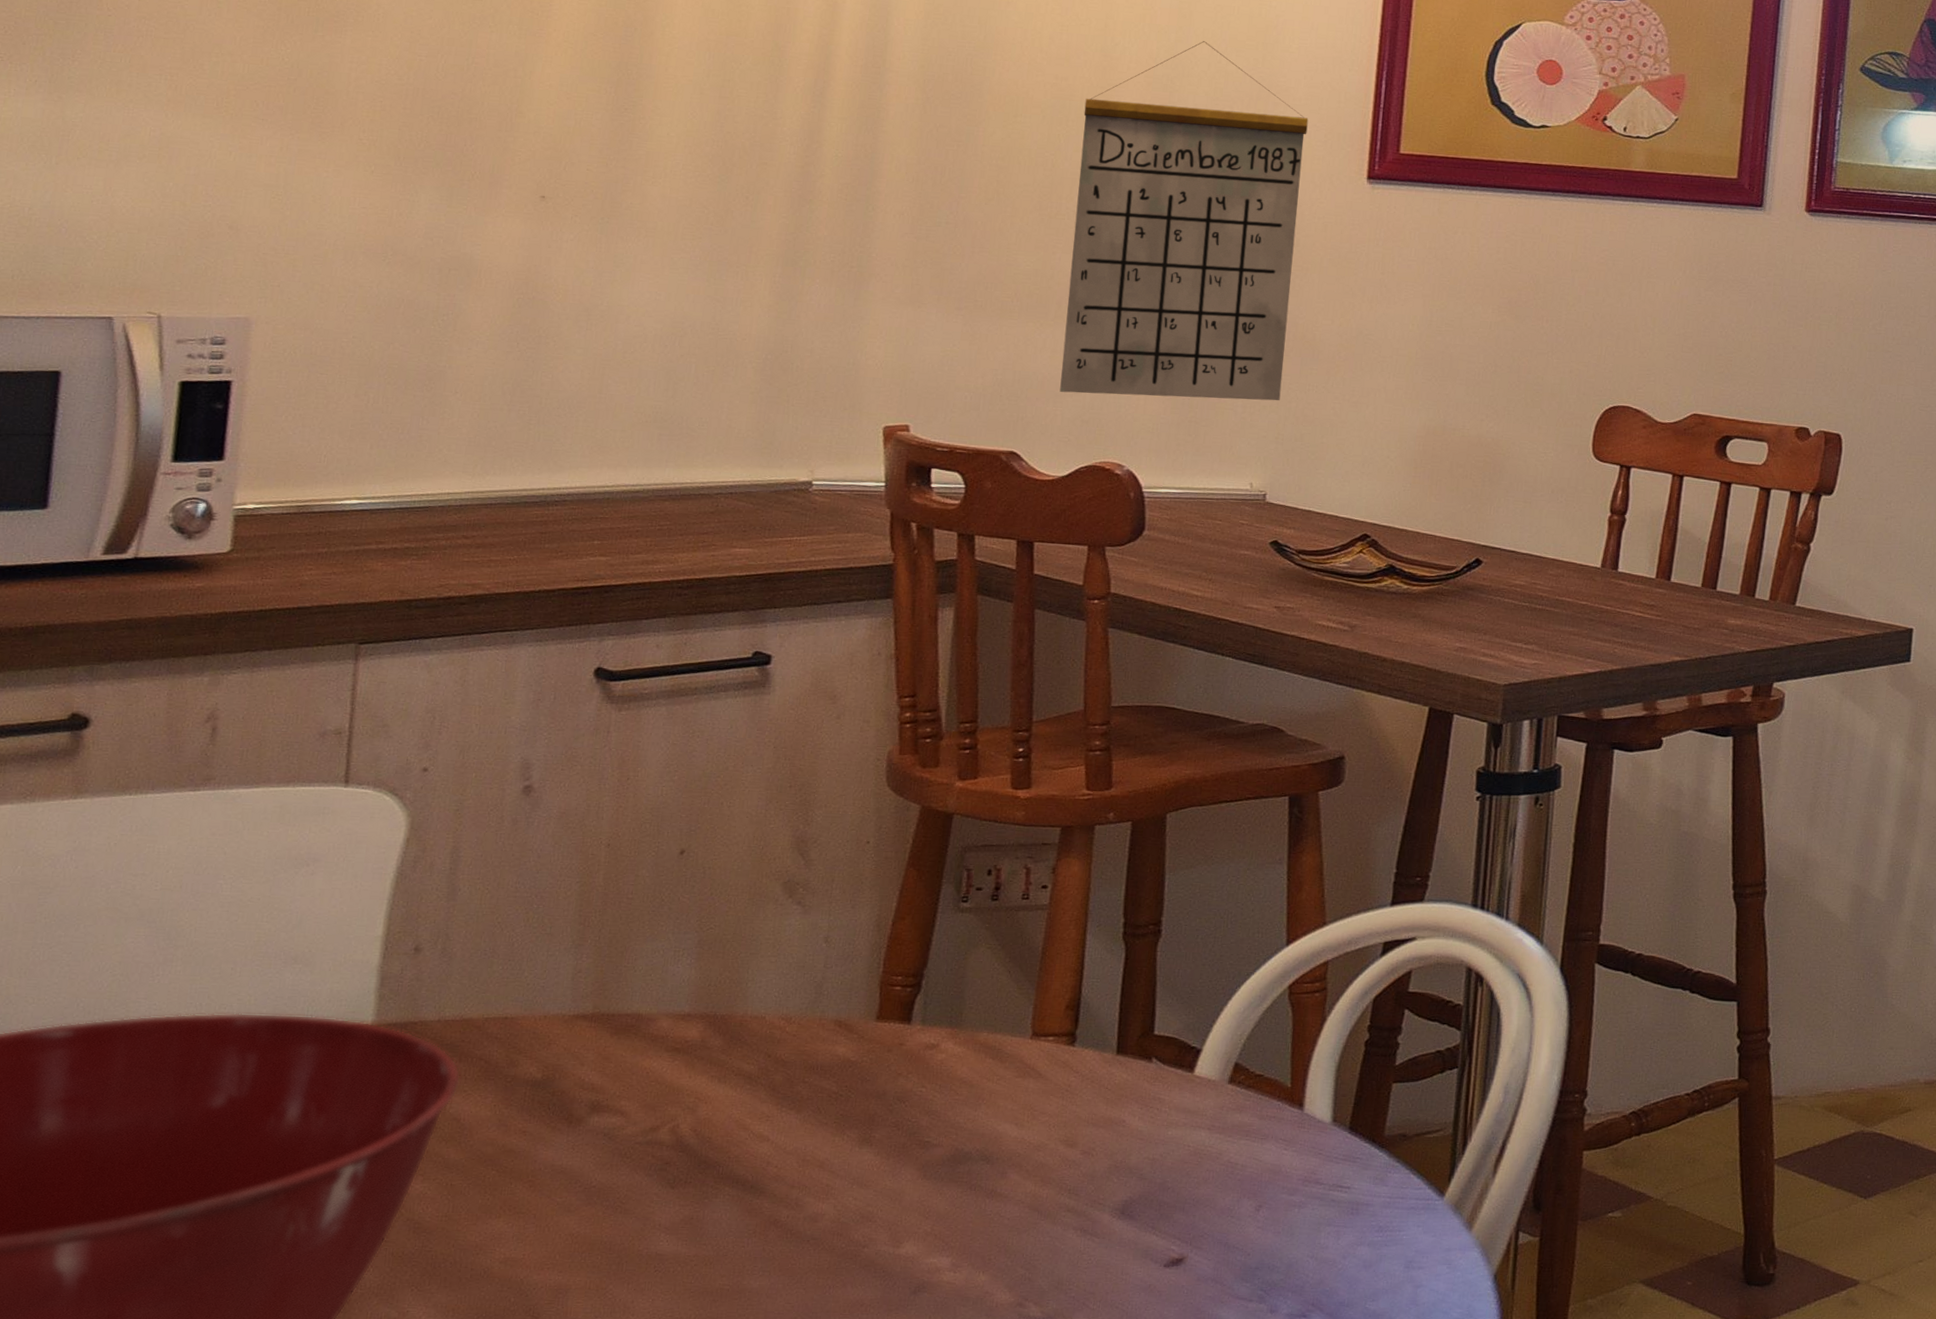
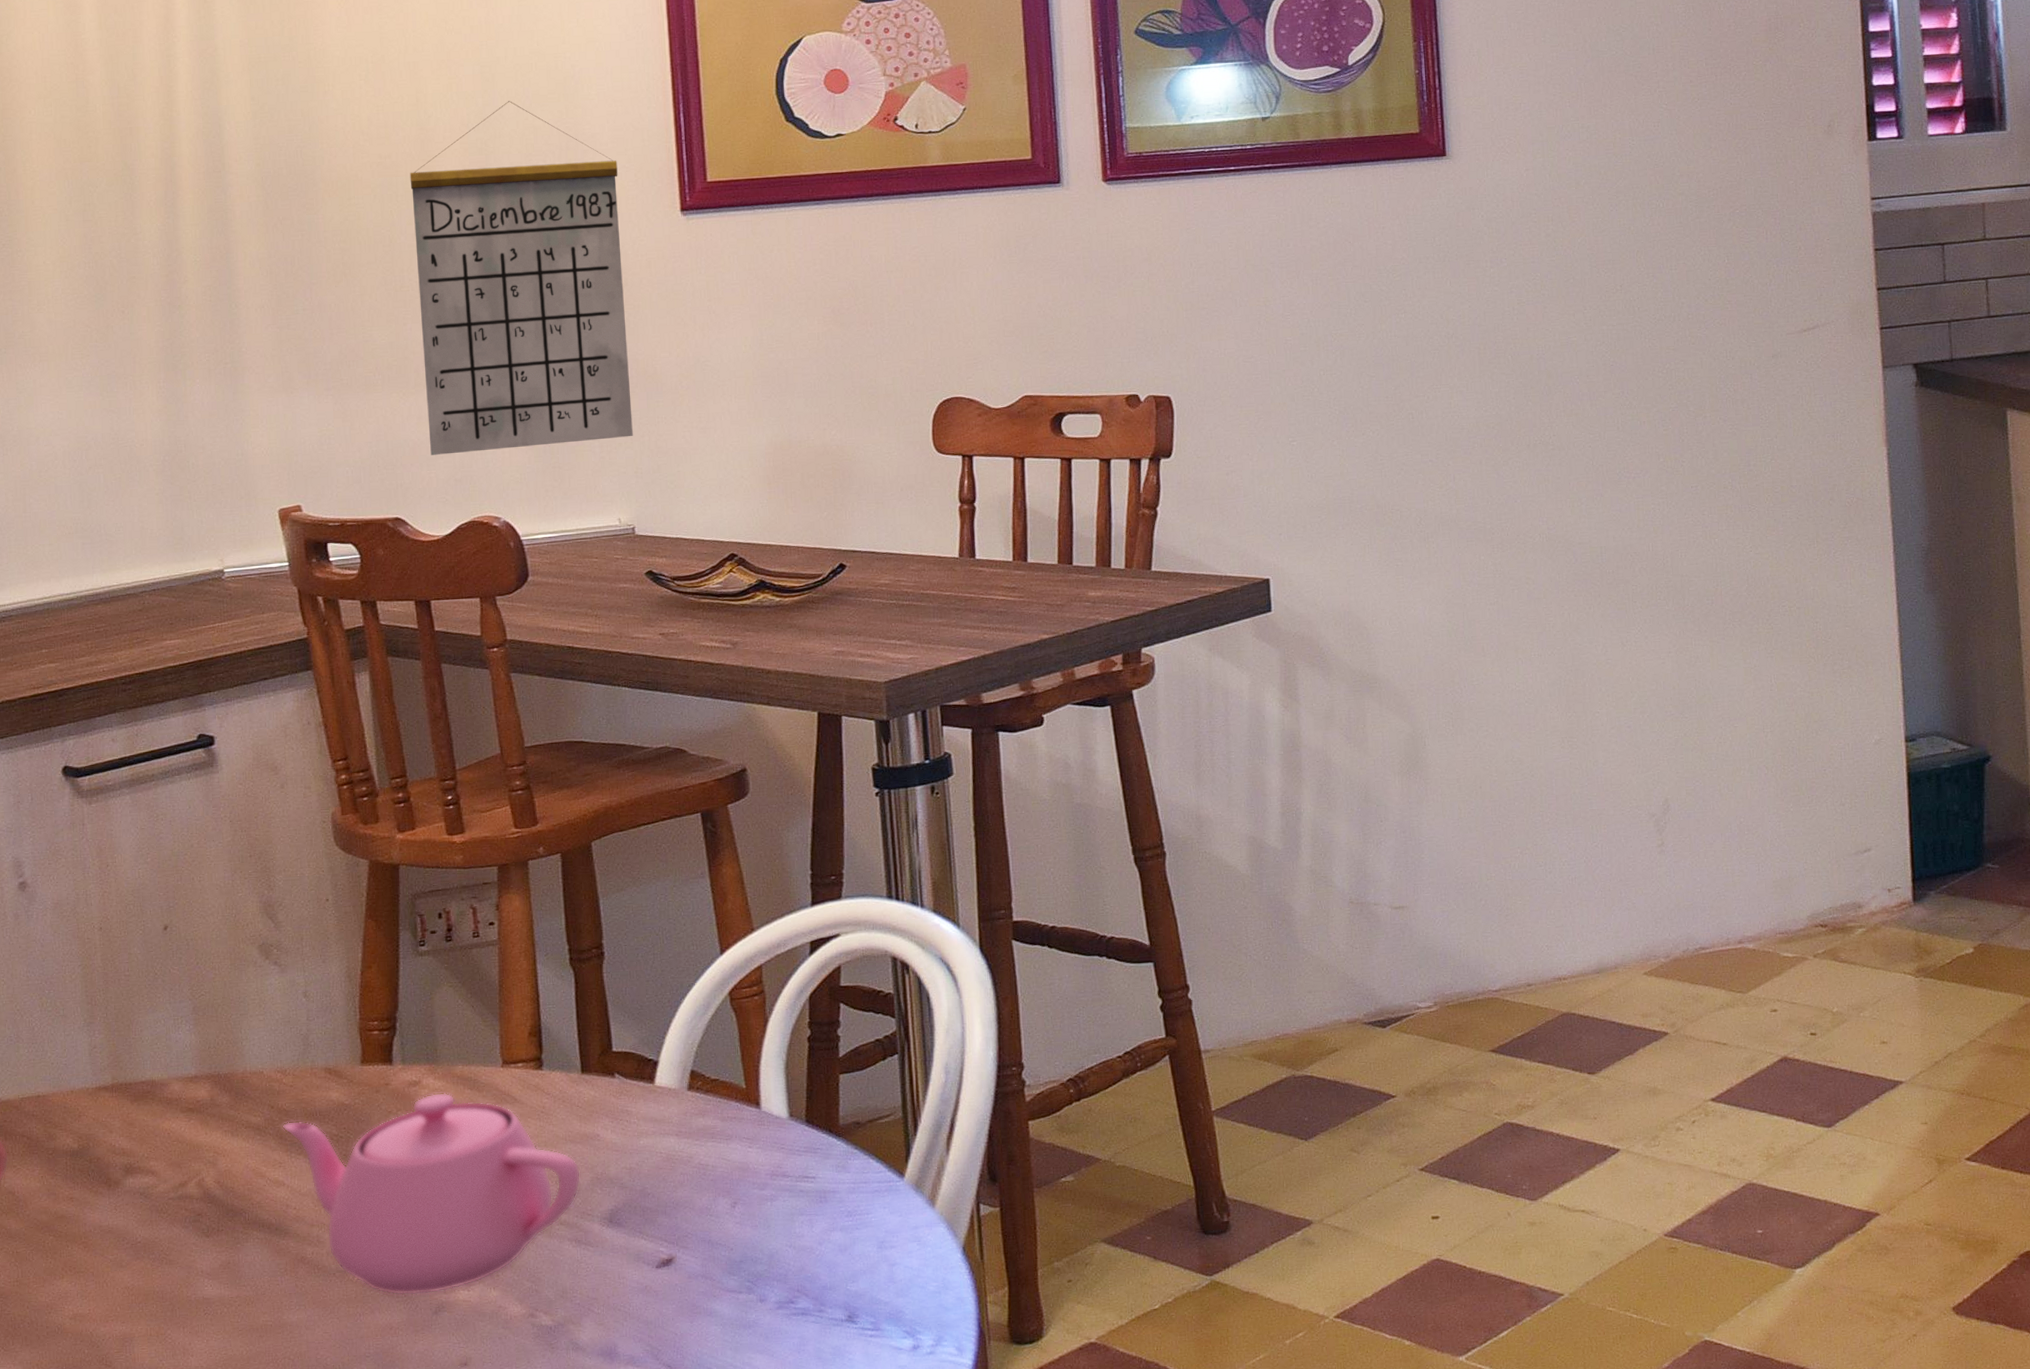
teapot: none [776,1058,1099,1272] -> present [282,1092,581,1296]

